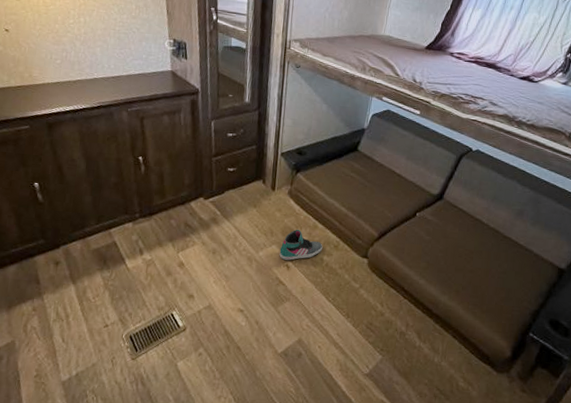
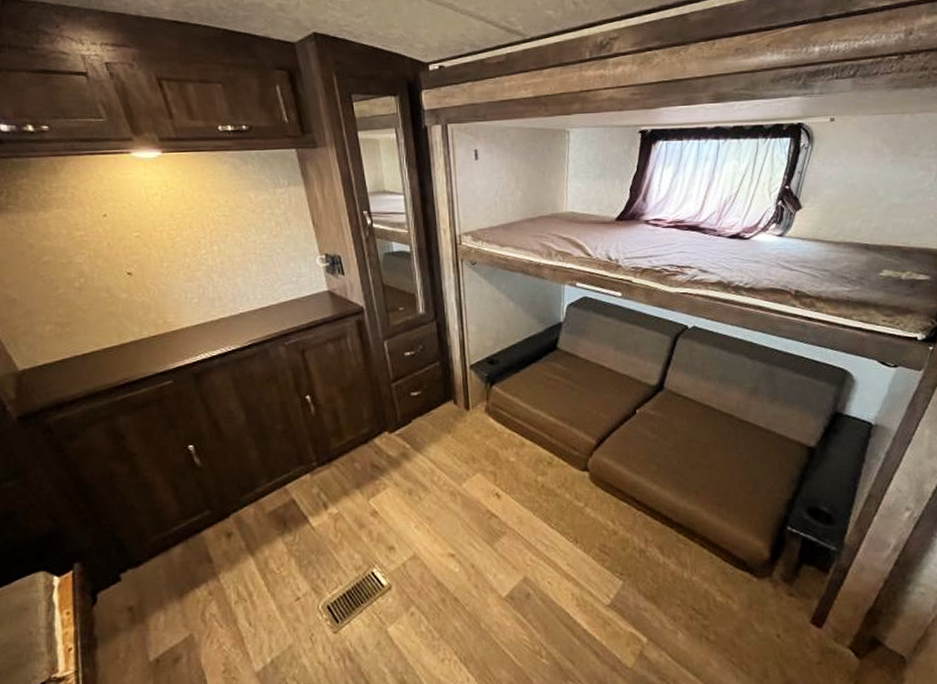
sneaker: present [279,229,323,260] -> none [485,450,535,488]

